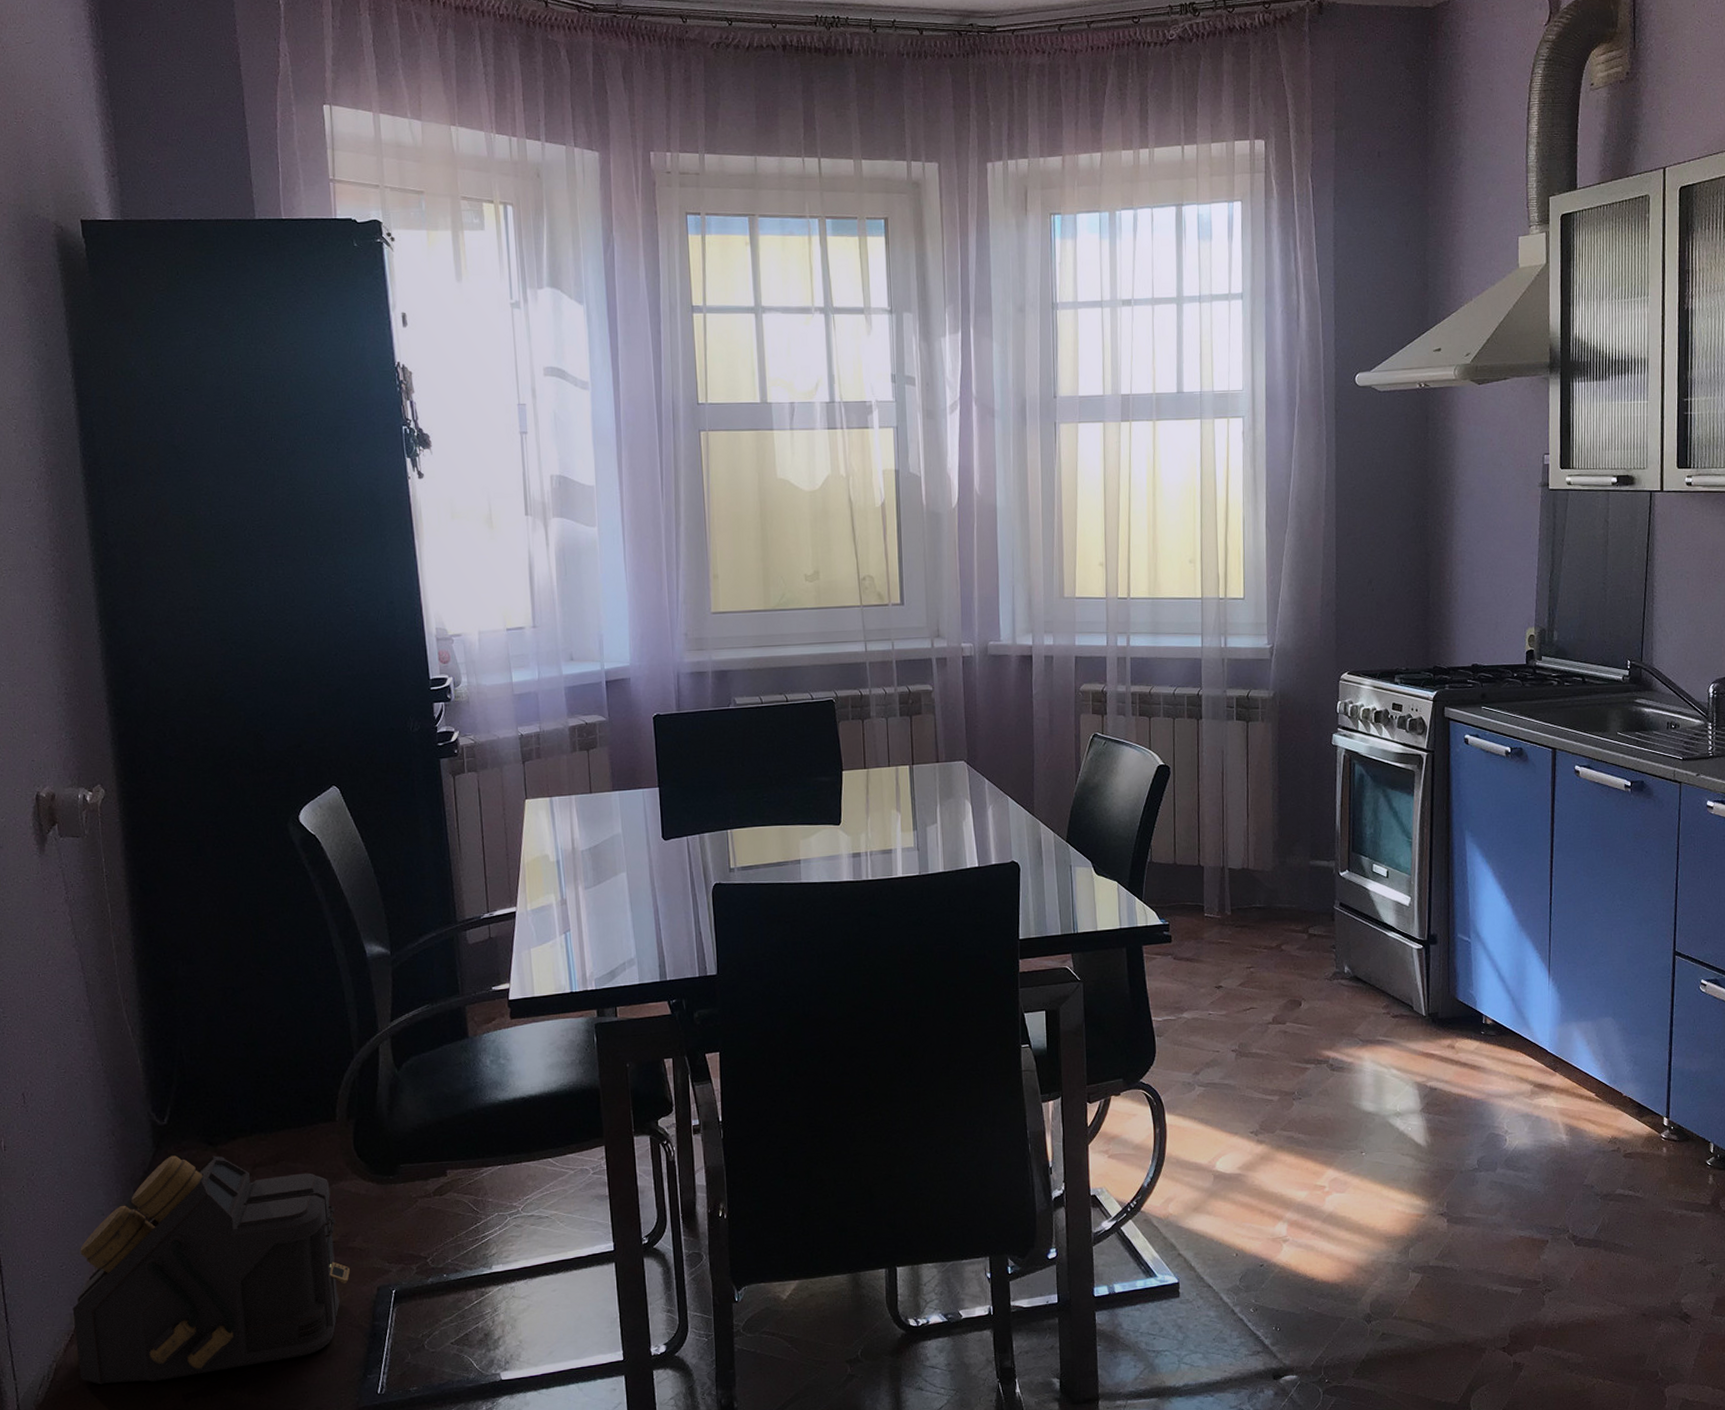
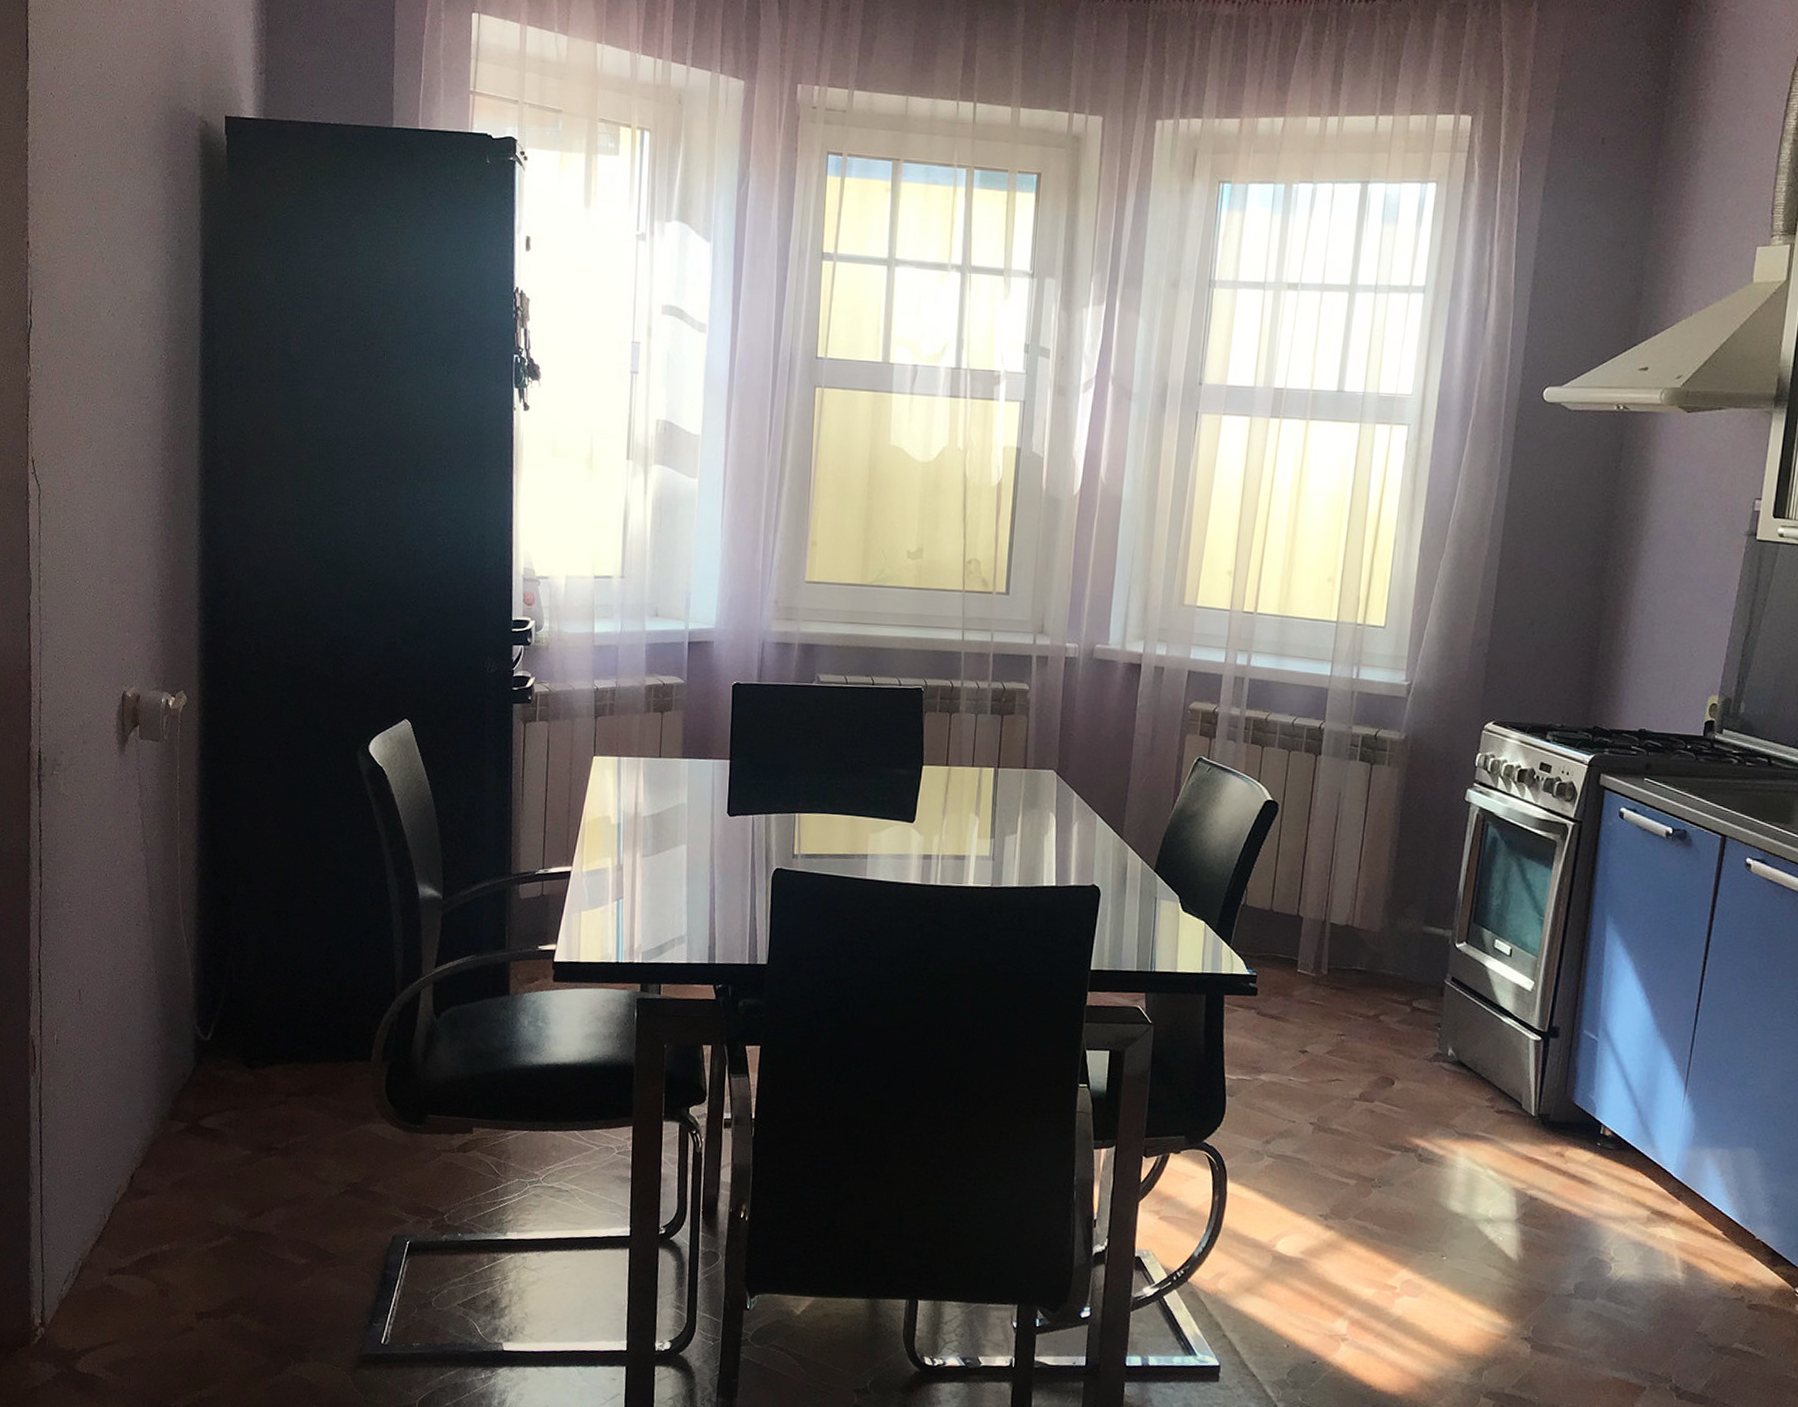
backpack: present [72,1155,350,1385] -> none [102,1072,368,1296]

